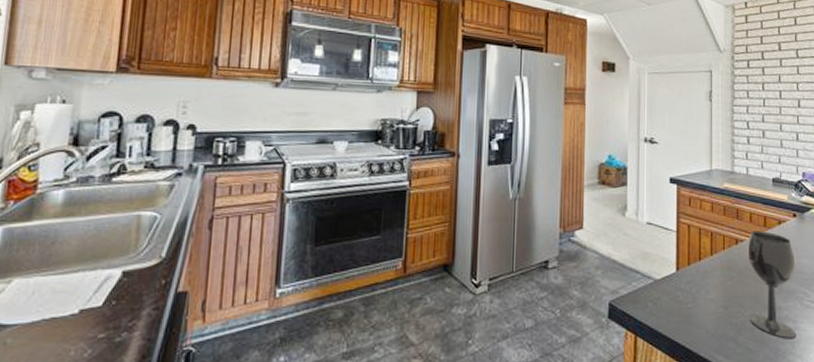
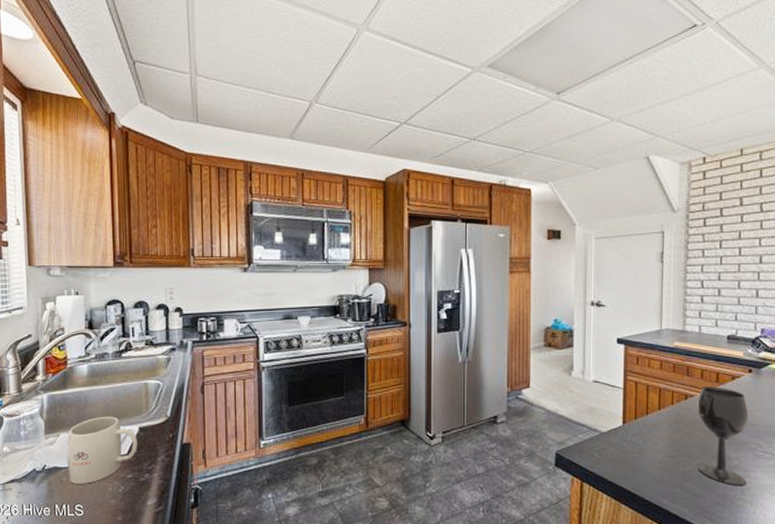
mug: none [15,256,119,347] -> present [66,416,138,484]

